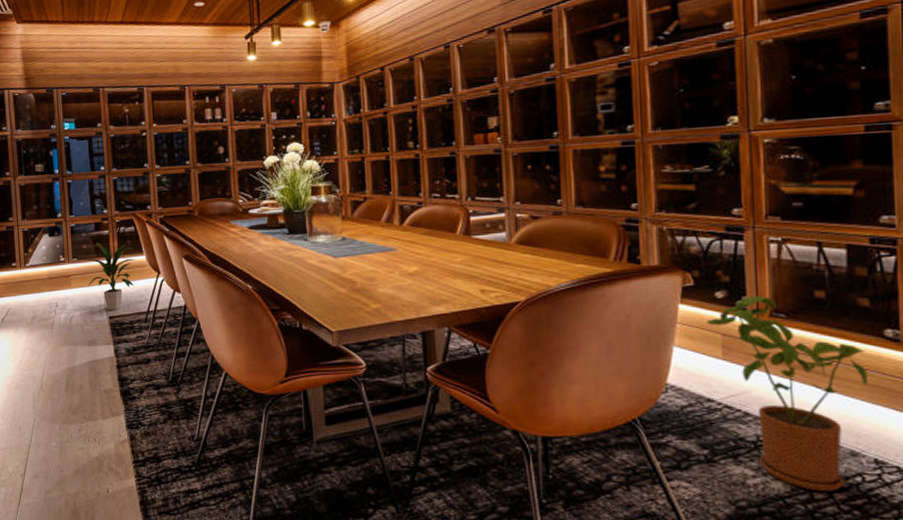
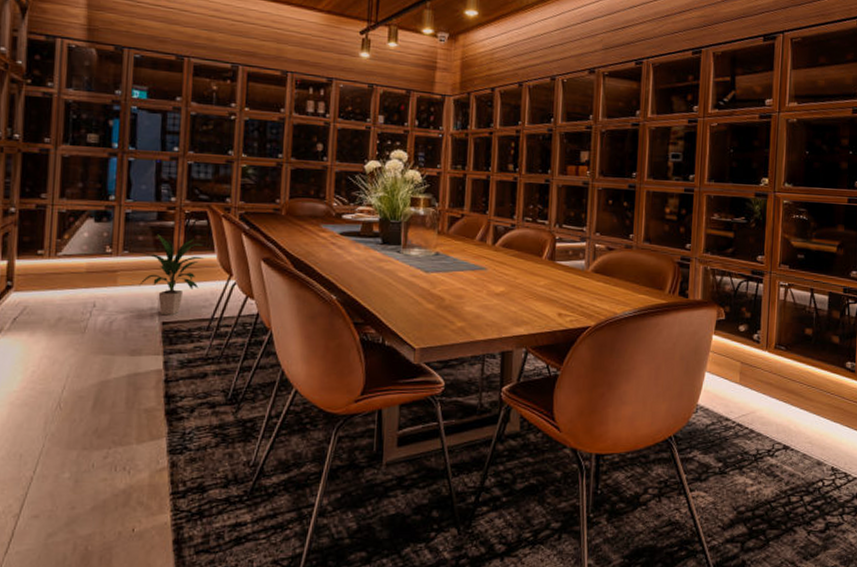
house plant: present [707,295,869,492] -> none [731,330,834,495]

